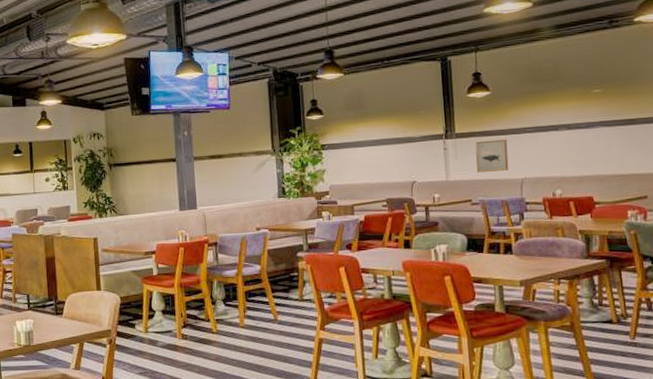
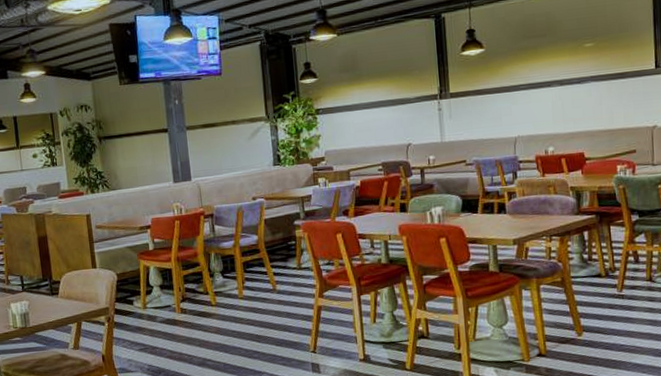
wall art: present [475,139,509,172] -> none [470,97,503,132]

